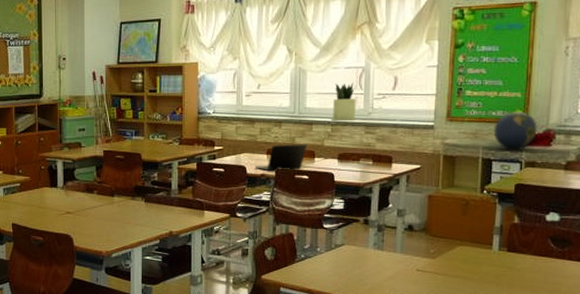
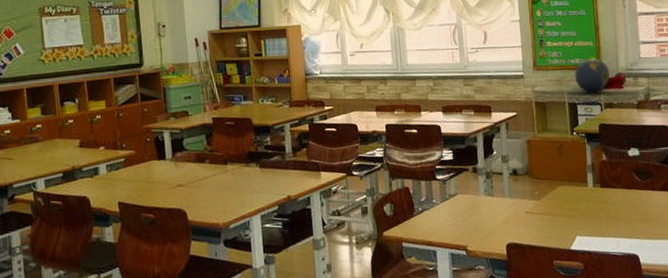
laptop: present [255,144,307,172] -> none [365,99,413,128]
planter: present [330,82,358,122] -> none [431,38,456,76]

